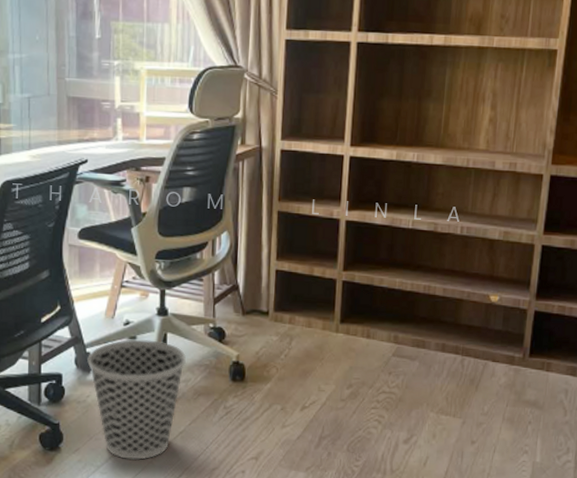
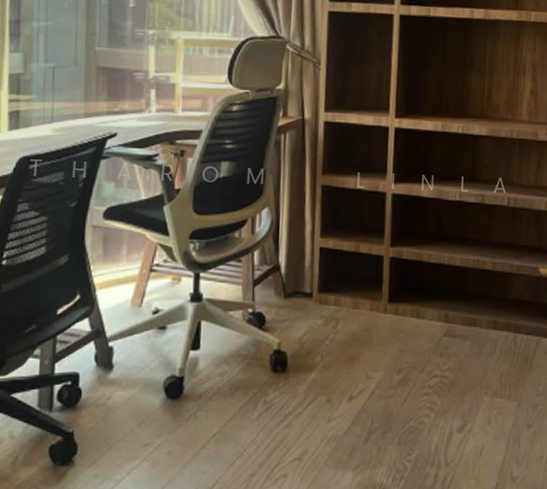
wastebasket: present [87,339,186,460] -> none [109,330,222,470]

